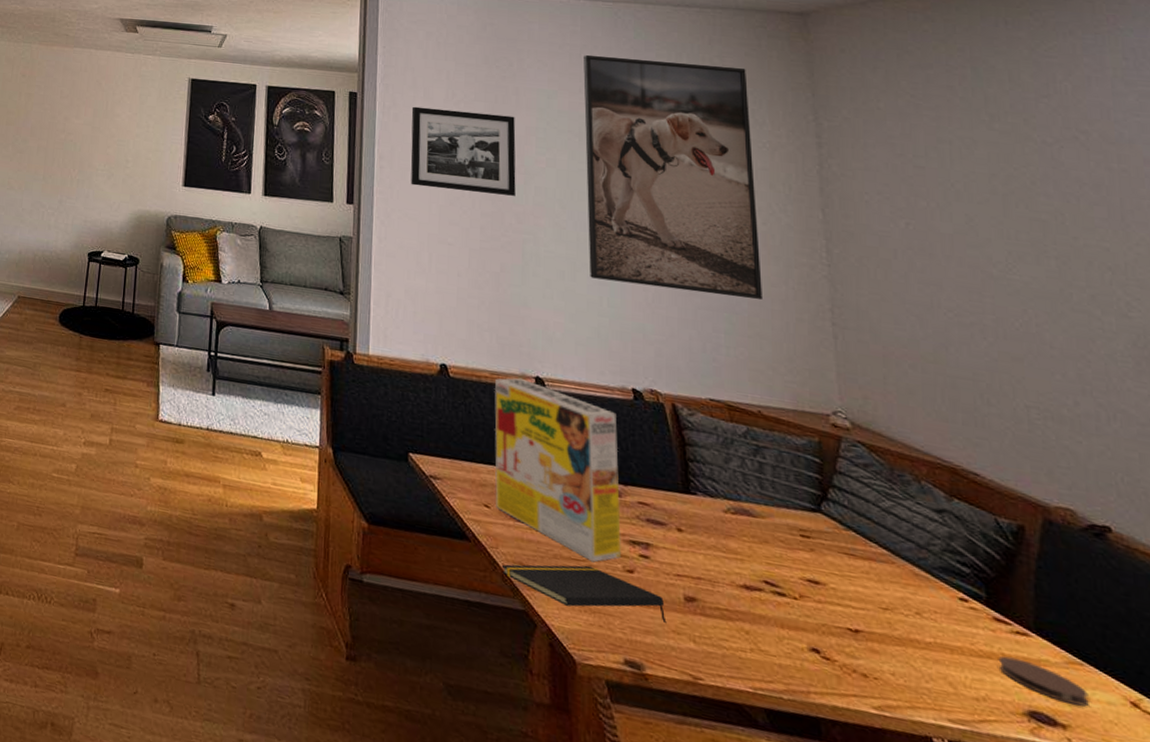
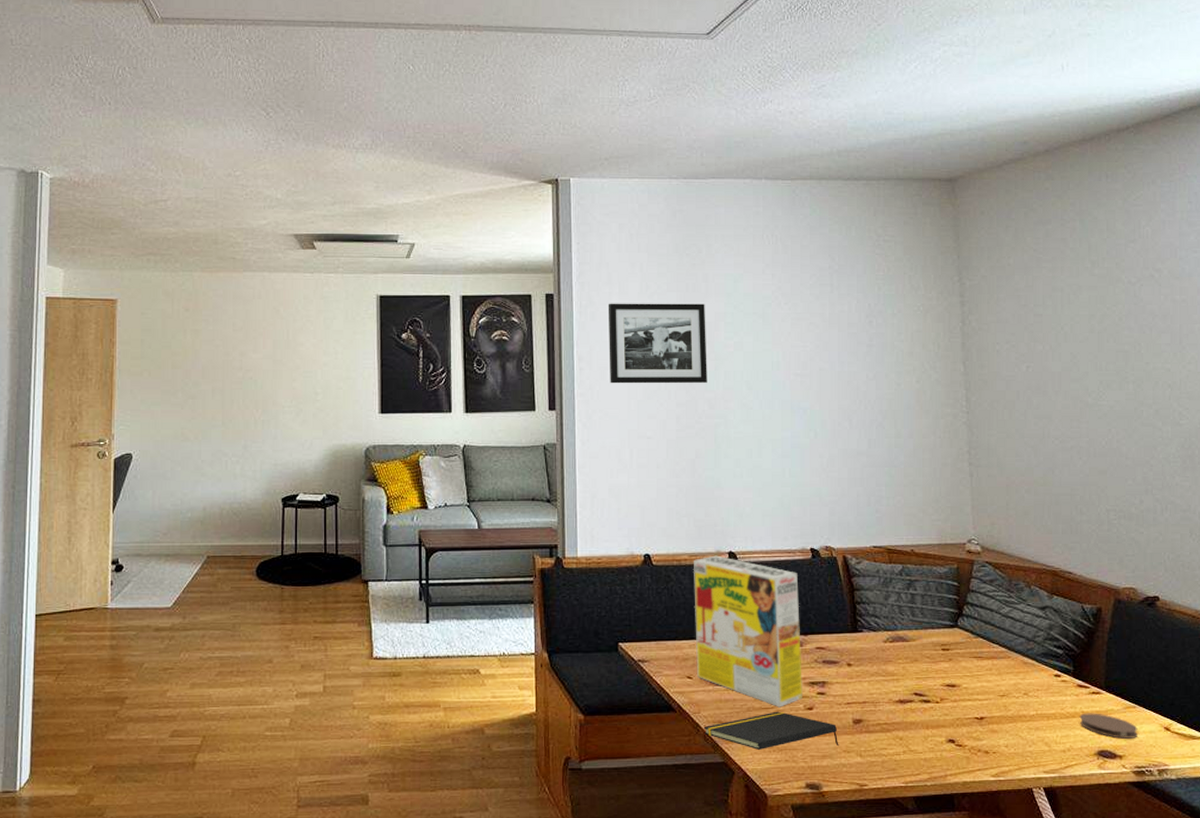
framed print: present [583,54,764,299] -> none [766,235,917,452]

